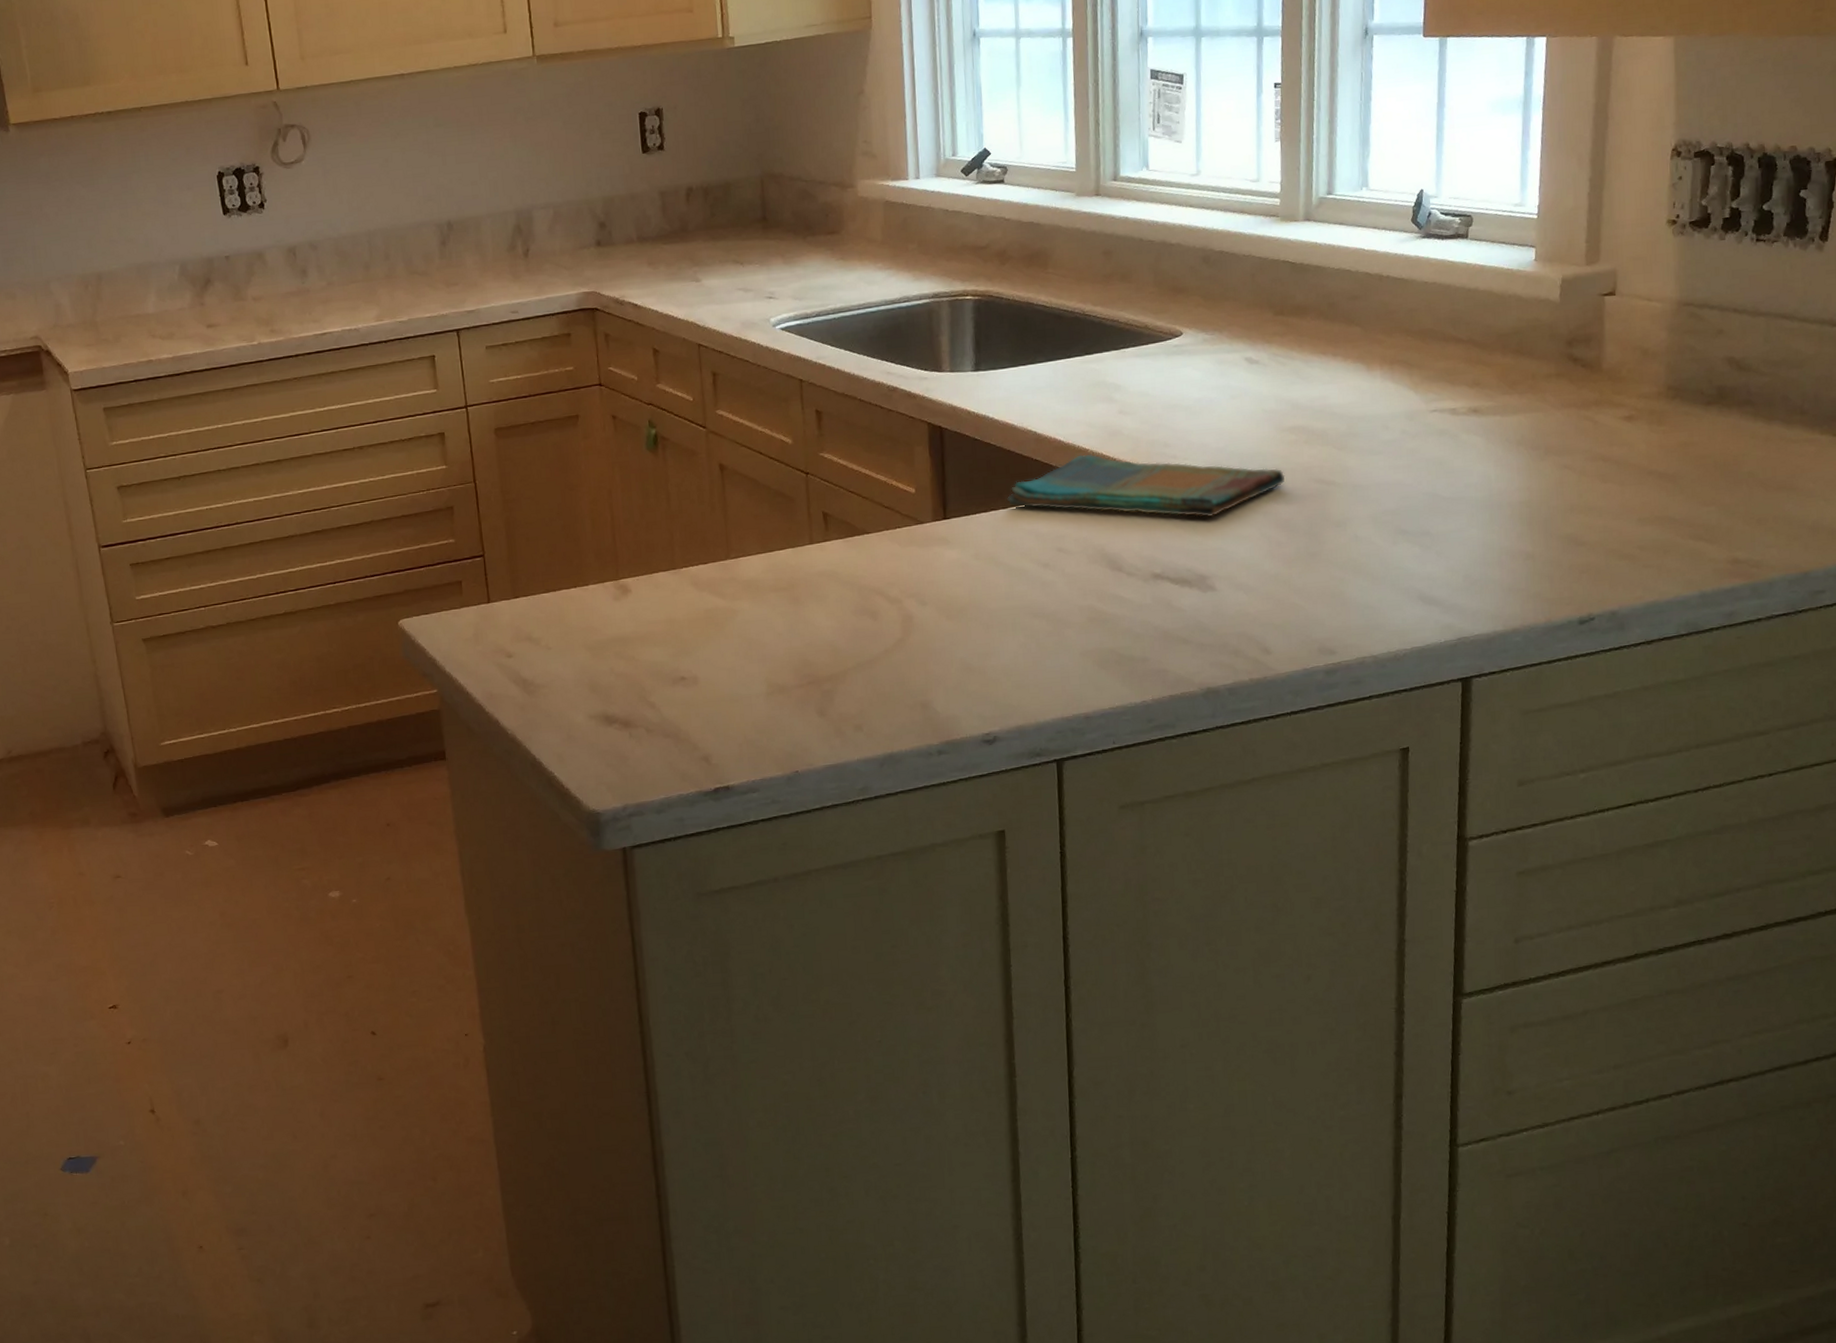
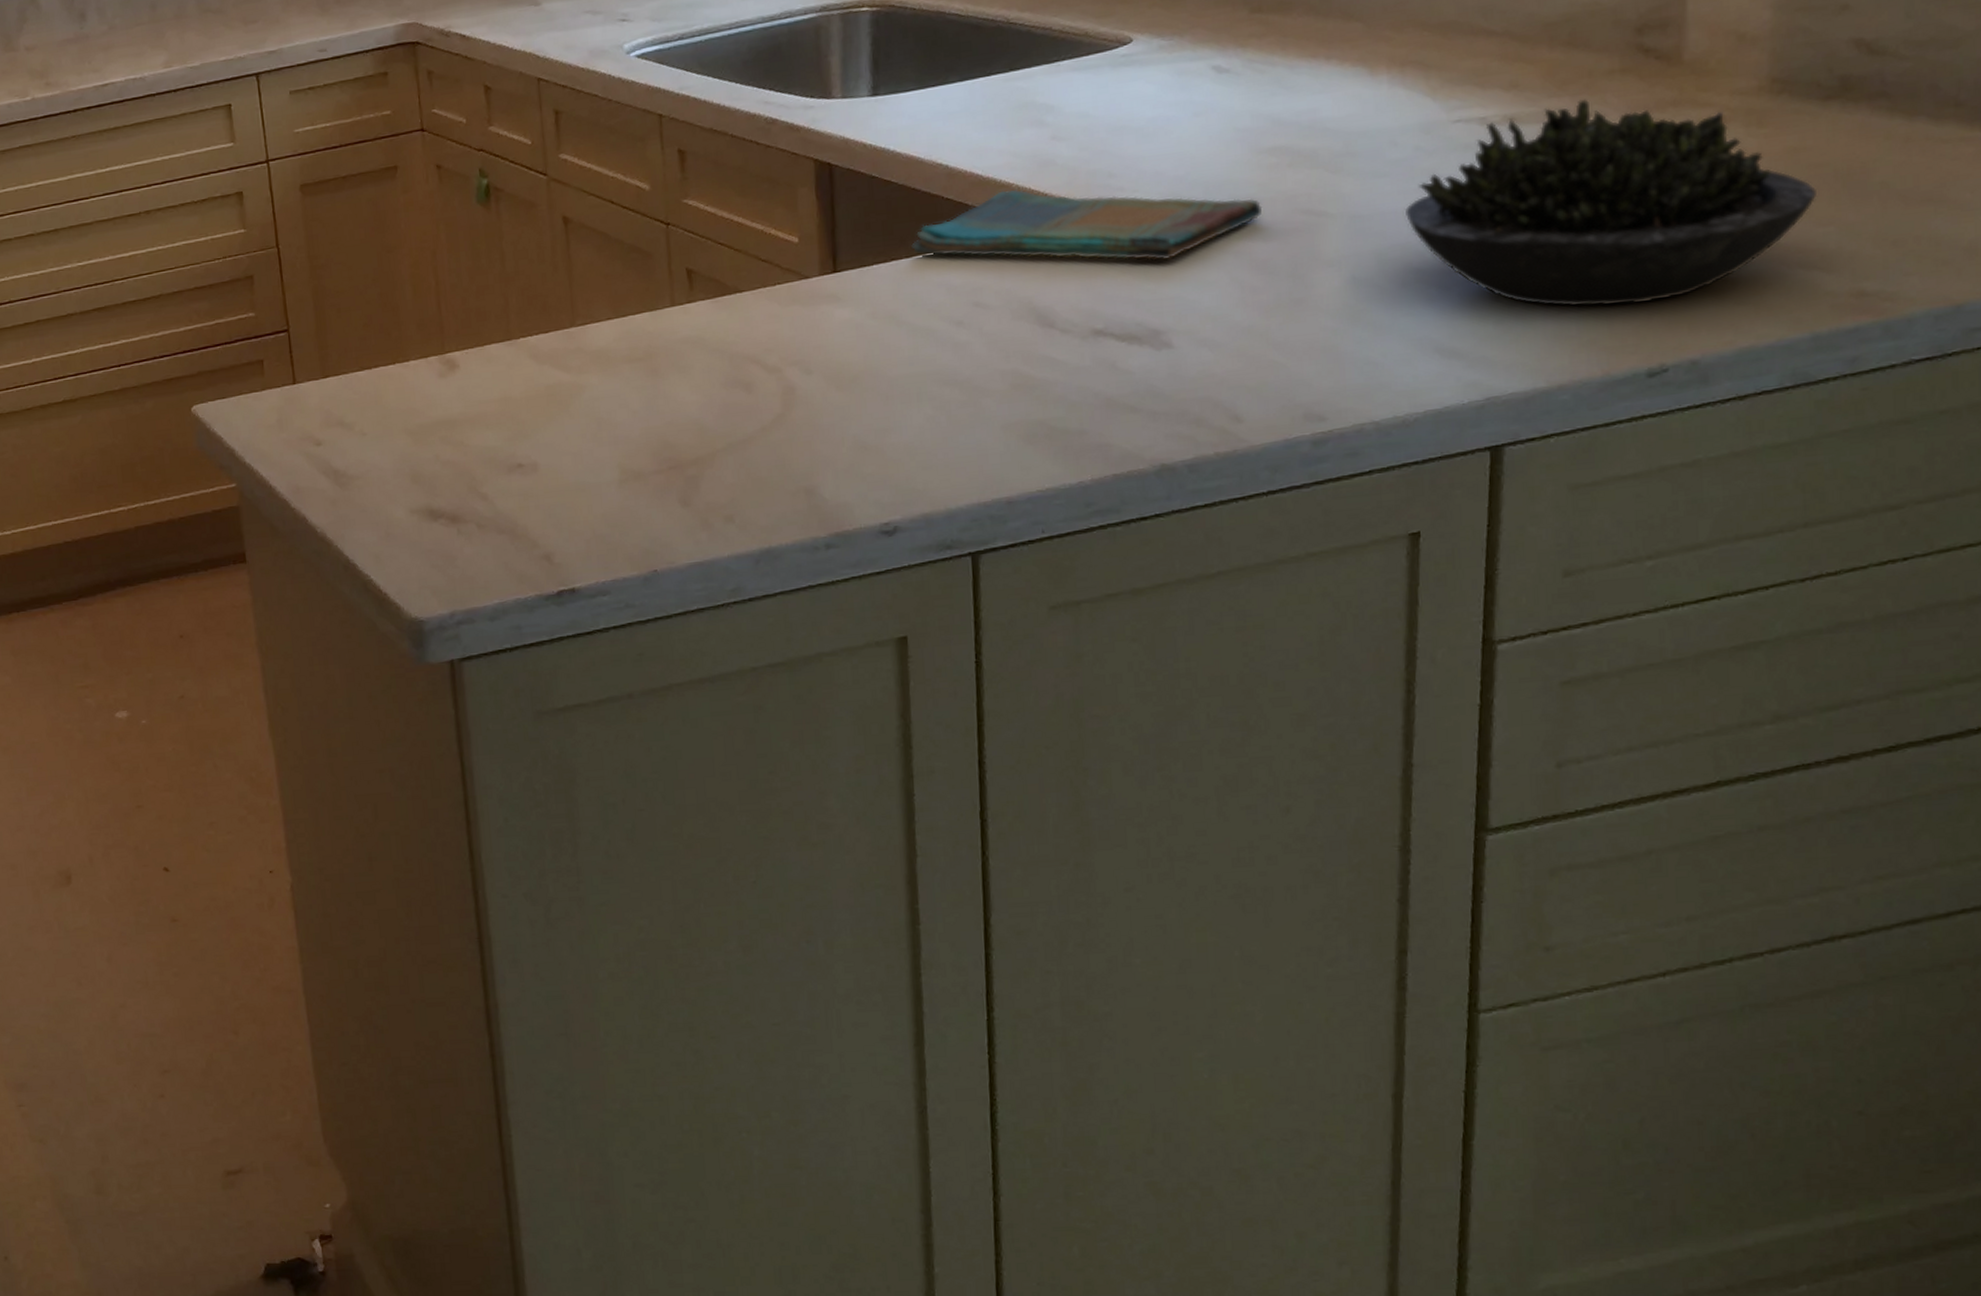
succulent plant: none [1394,397,1703,565] -> present [1404,99,1818,307]

